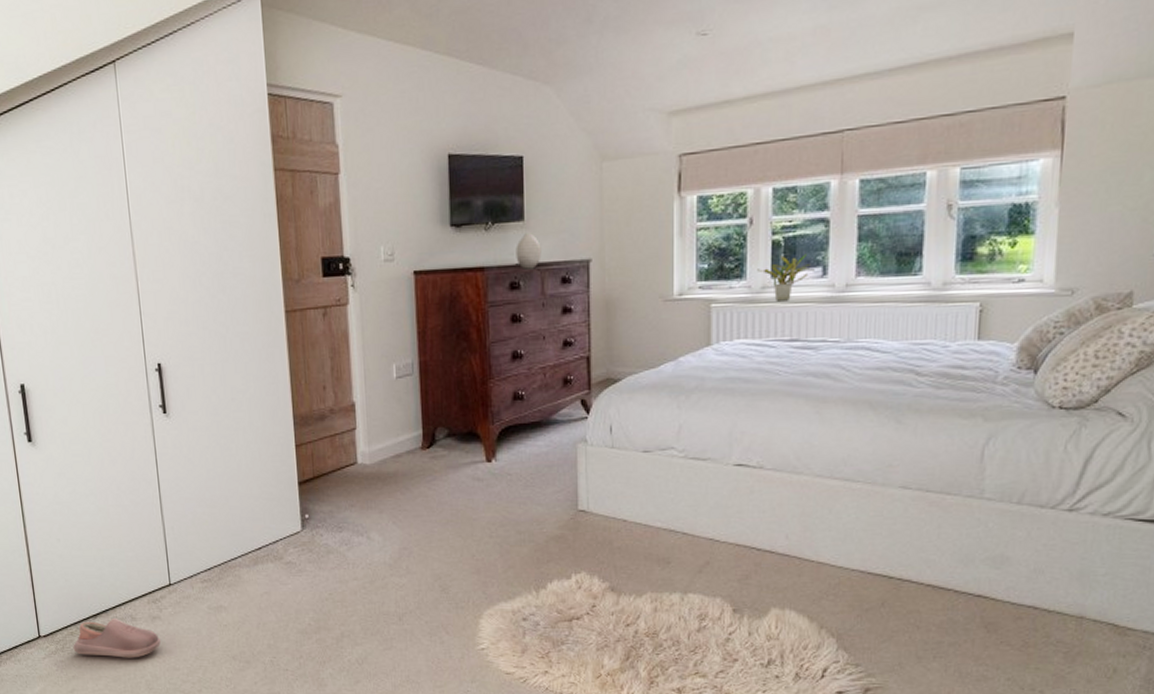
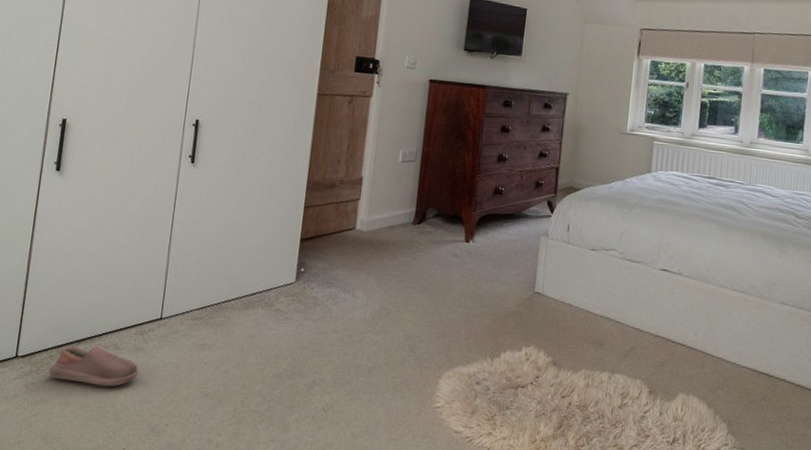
vase: present [516,233,542,270] -> none [511,65,532,94]
potted plant: present [757,254,815,303] -> none [689,114,729,149]

